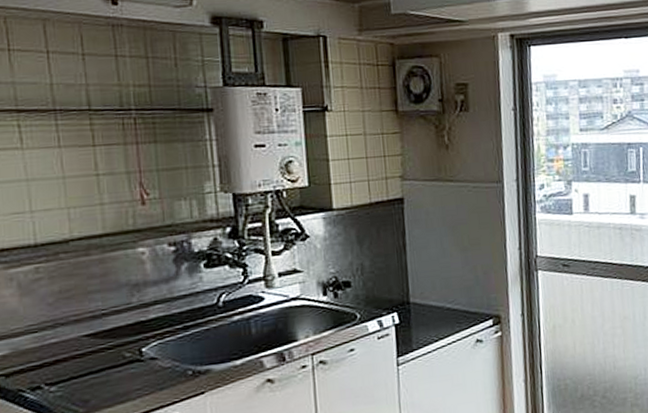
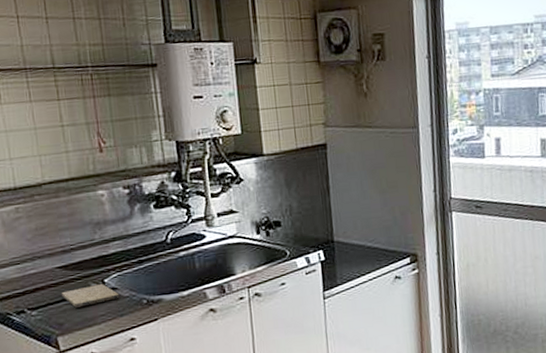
cutting board: none [88,354,160,381] -> present [61,284,120,308]

